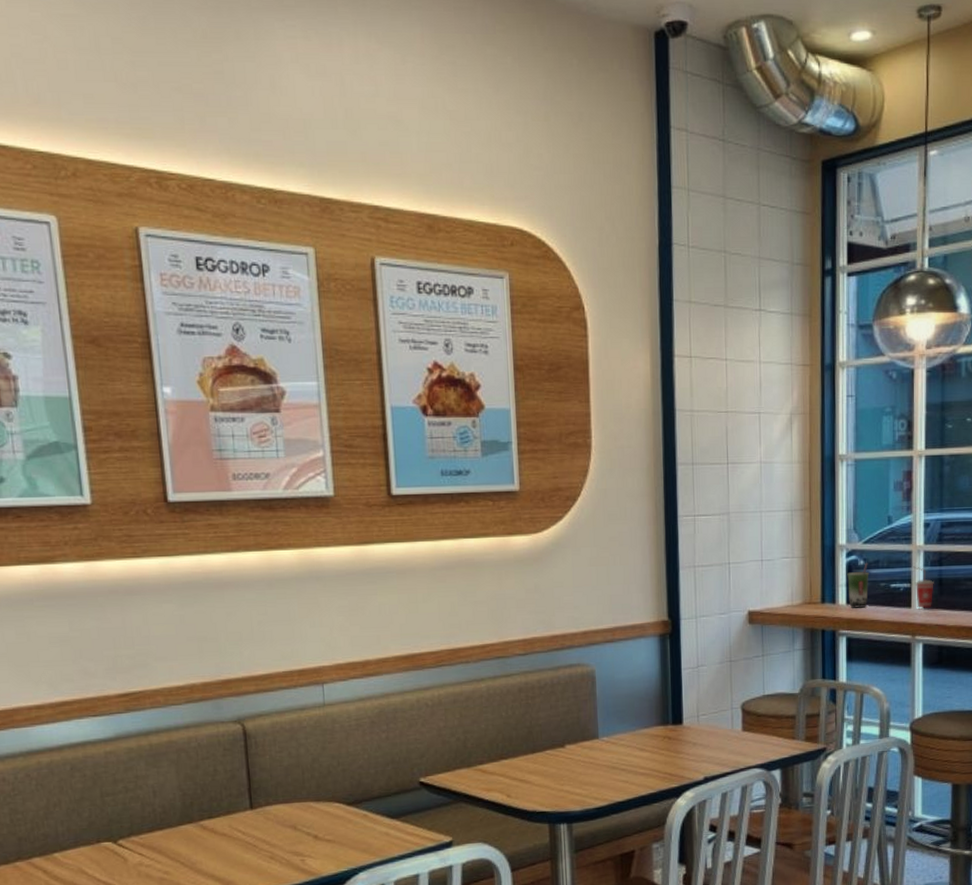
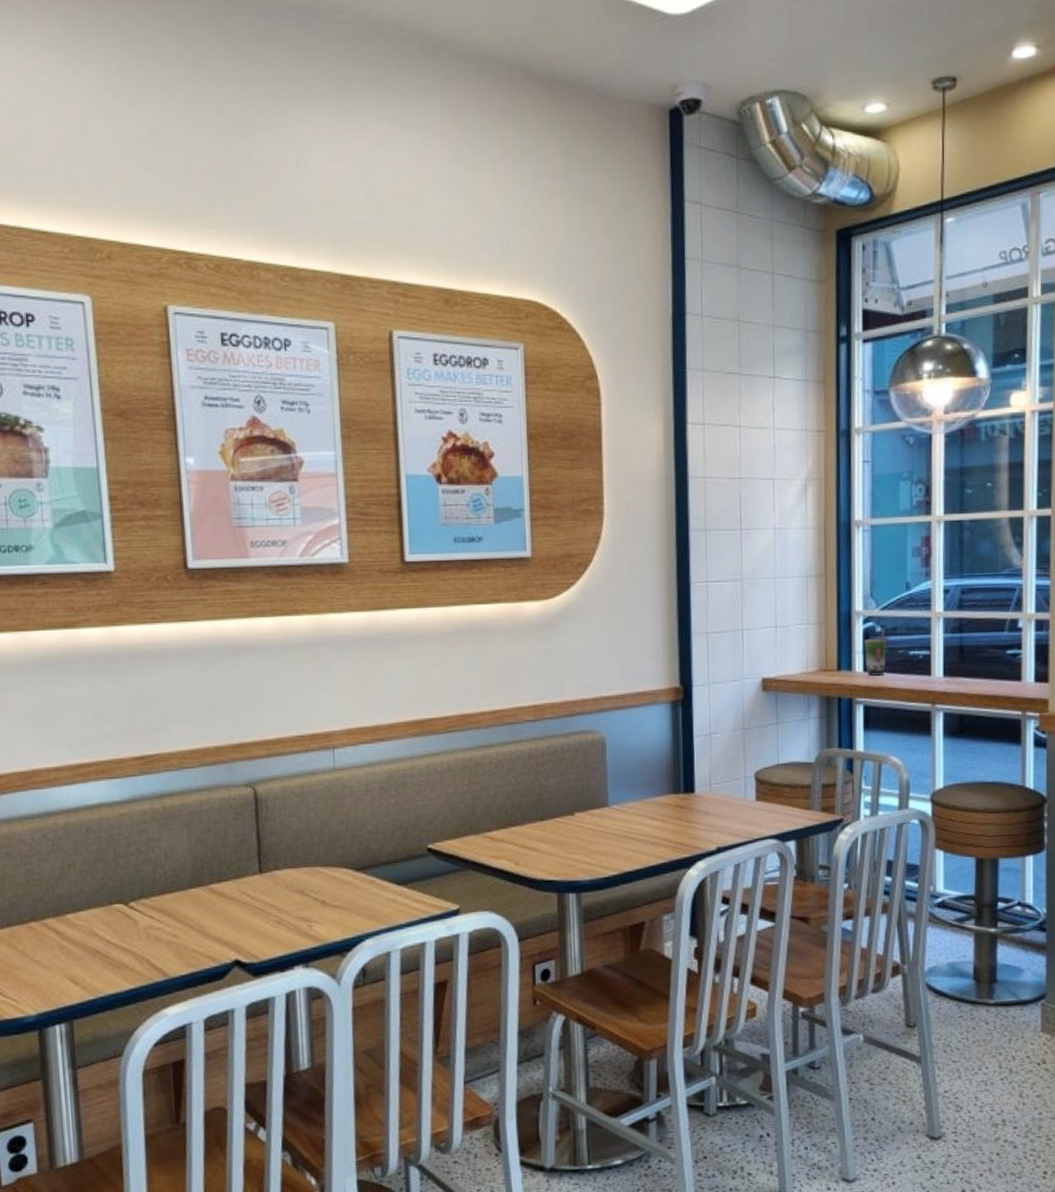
beverage cup: present [913,566,934,608] -> none [933,633,955,676]

